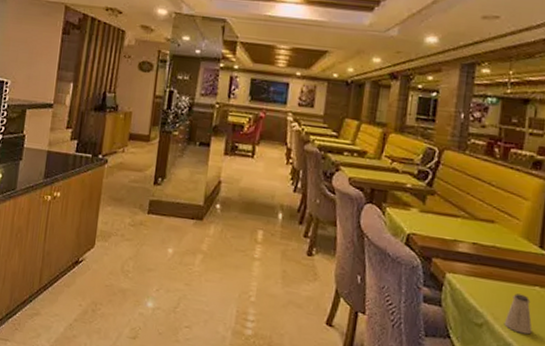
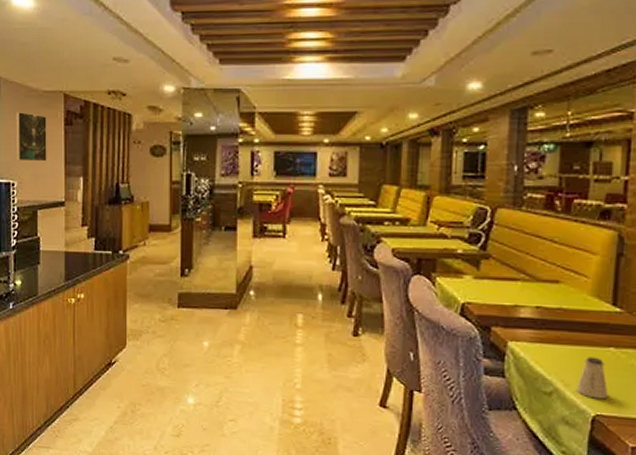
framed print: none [13,17,47,66] -> present [16,112,47,162]

